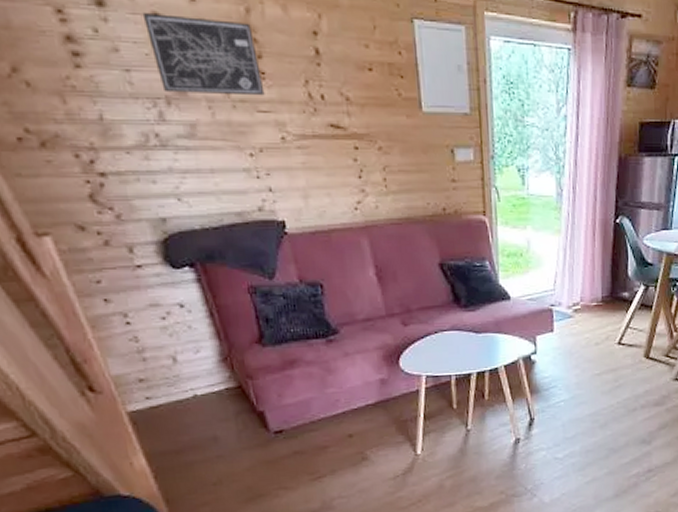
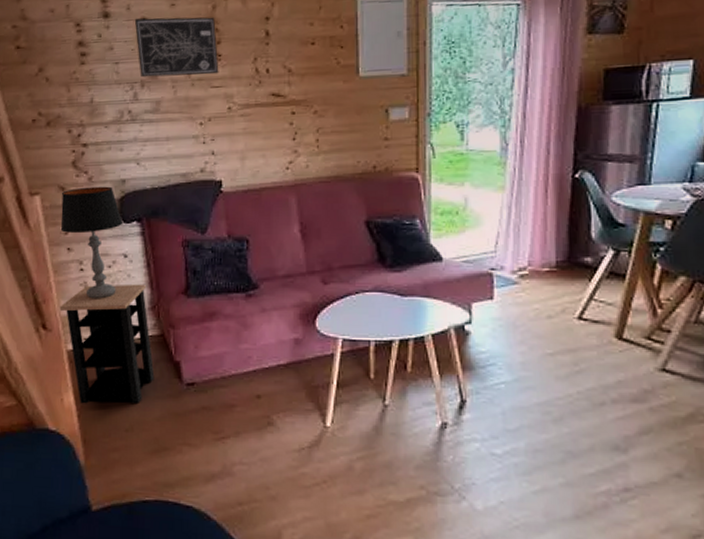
table lamp: none [81,226,177,355] -> present [60,186,124,299]
side table: none [107,335,238,465] -> present [59,284,155,404]

